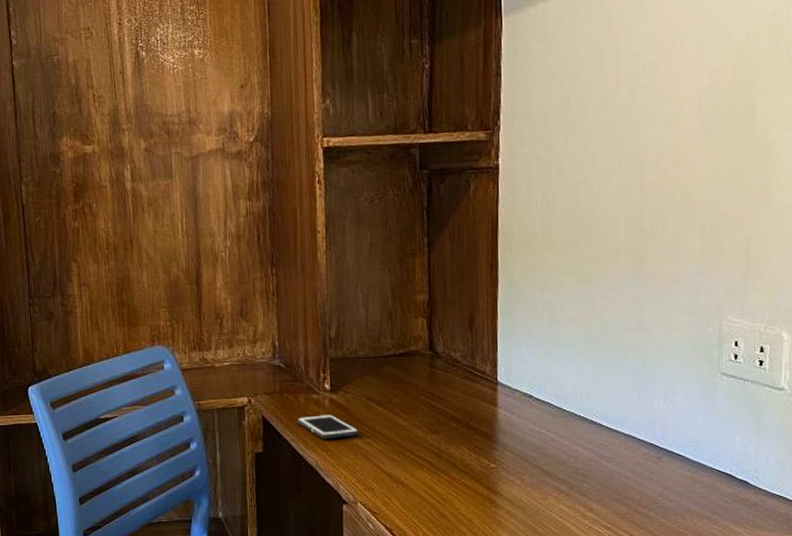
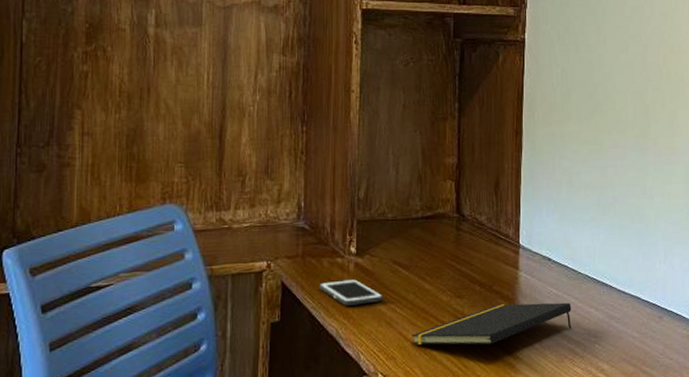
notepad: none [389,440,557,480] -> present [412,302,572,345]

